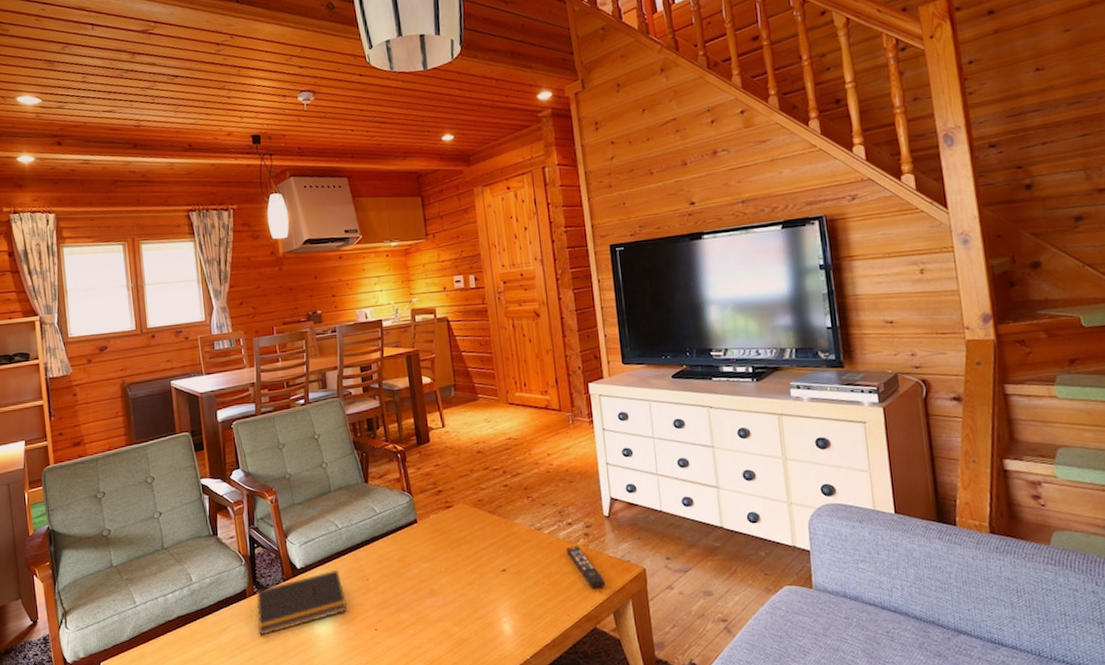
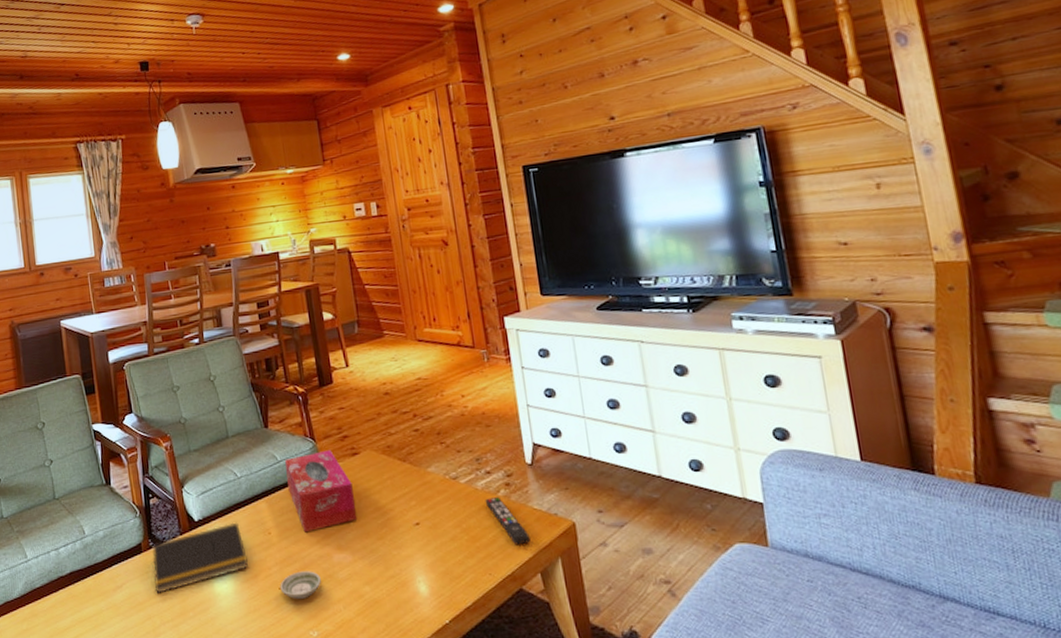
saucer: none [376,613,414,640] -> present [280,571,321,600]
tissue box: none [383,503,449,579] -> present [285,449,358,533]

